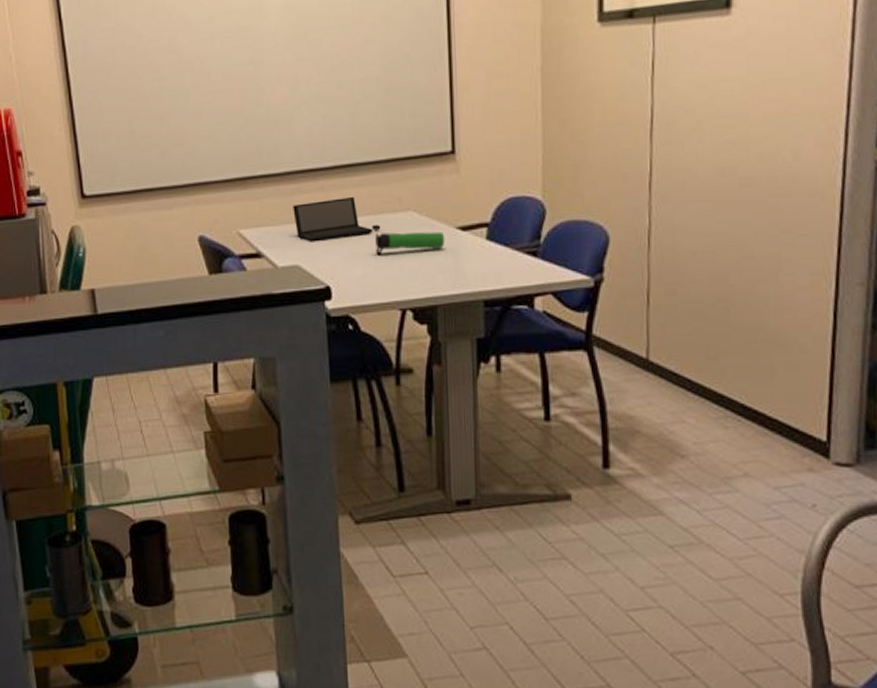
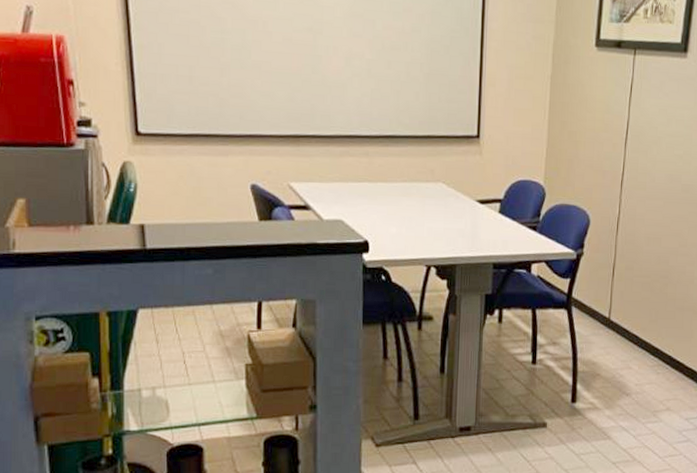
laptop computer: present [293,196,381,242] -> none [340,164,415,201]
bottle: present [375,231,445,256] -> none [408,198,467,218]

